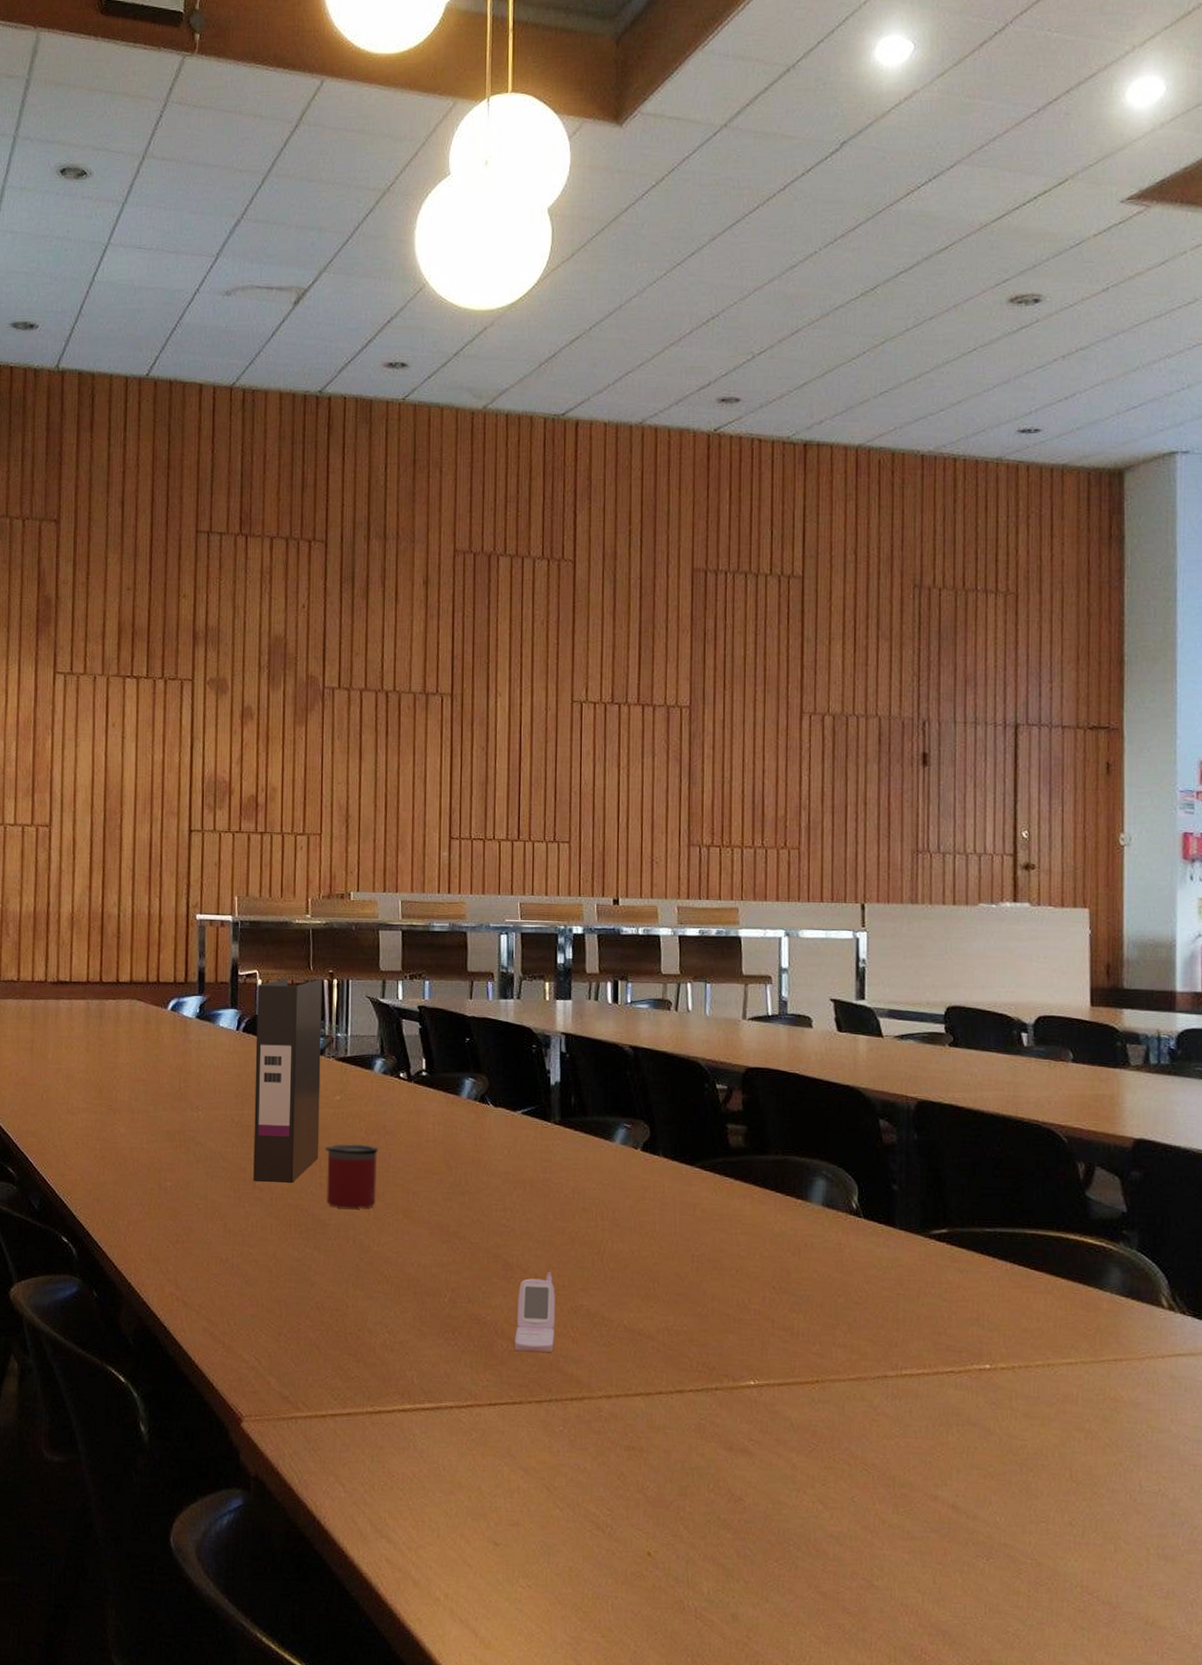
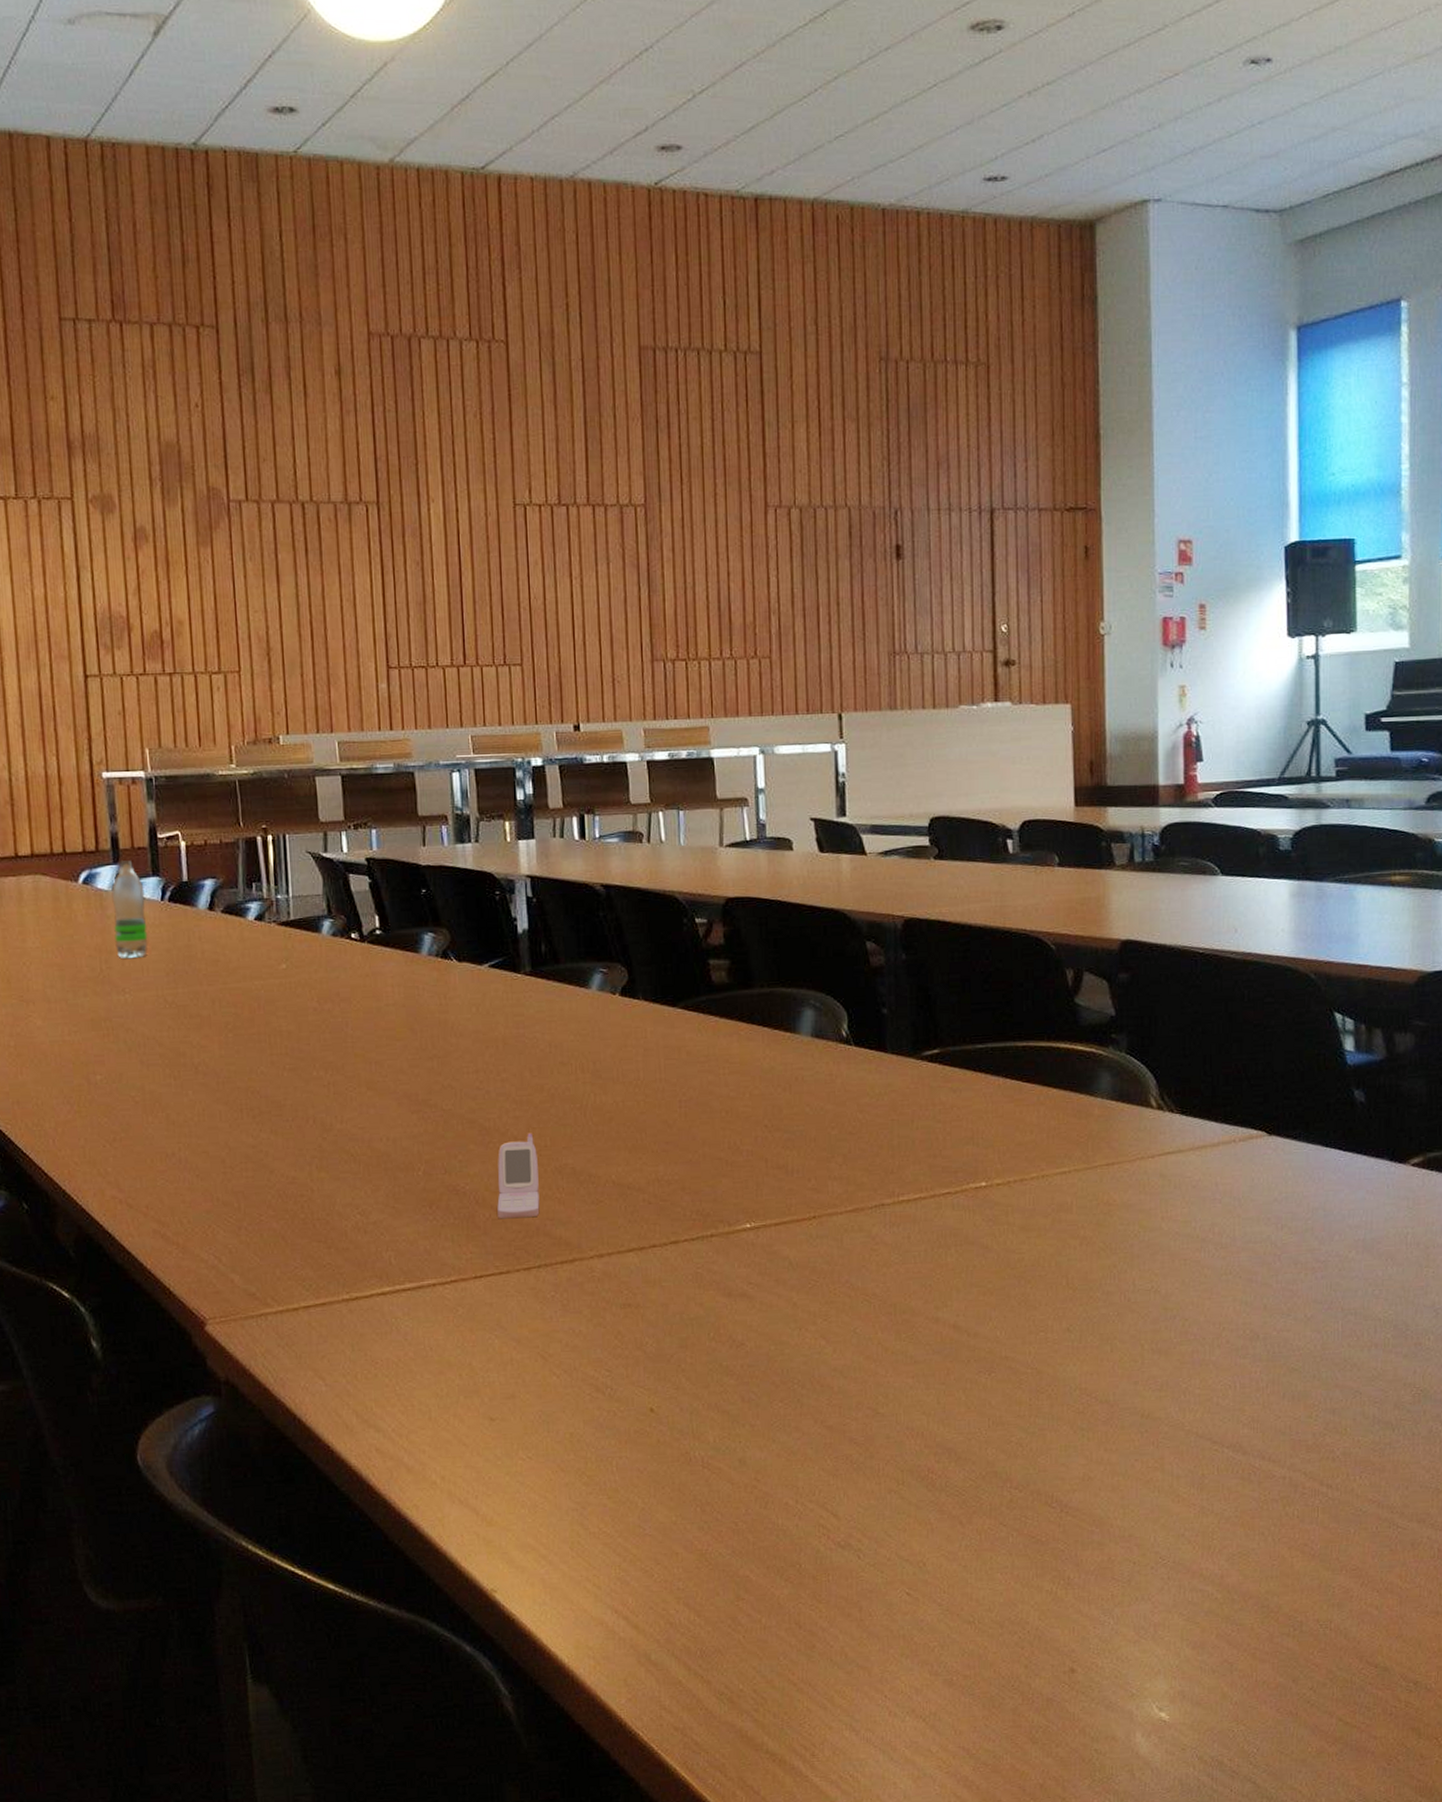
bottle: none [194,993,223,1081] -> present [111,860,148,960]
binder: present [253,978,322,1183] -> none [181,836,268,1066]
beverage cup: present [325,1143,378,1208] -> none [274,1014,335,1086]

